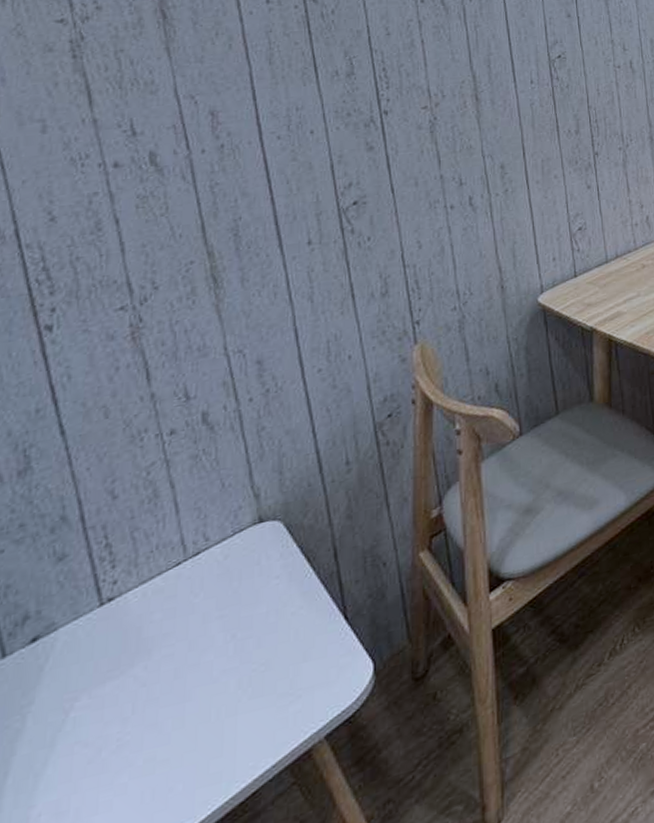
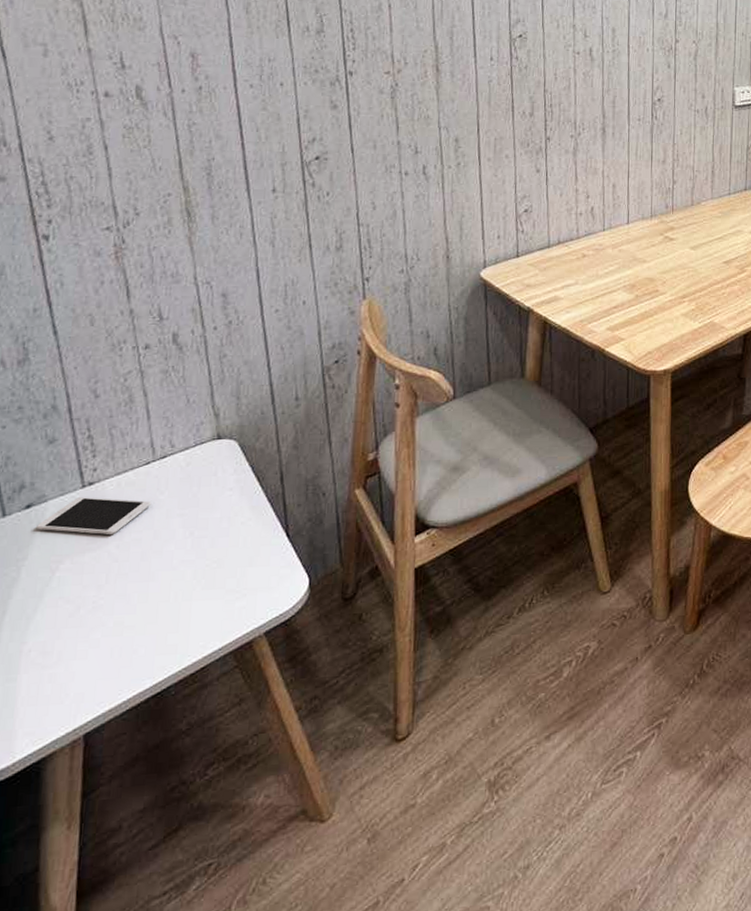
smartphone: none [45,608,185,666] -> present [36,497,152,535]

